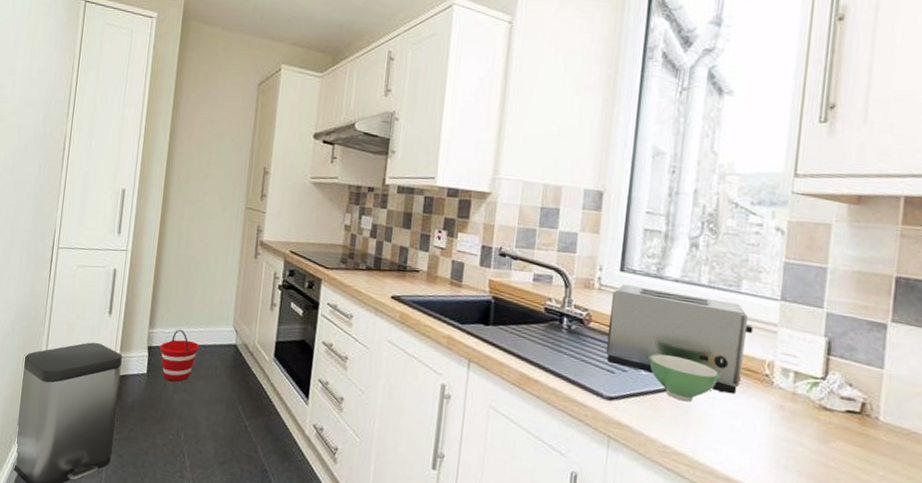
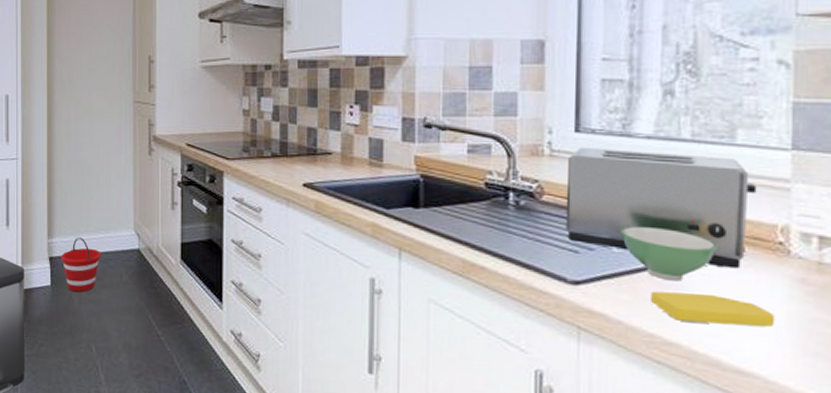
sponge: none [667,409,759,444] -> present [651,291,776,328]

